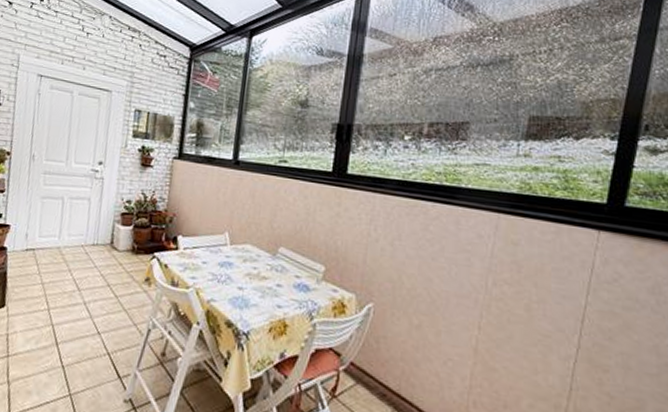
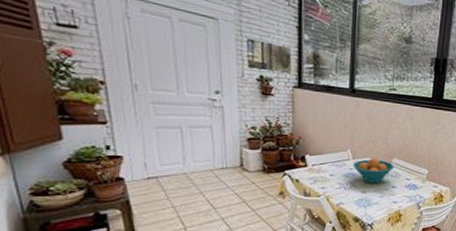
fruit bowl: none [230,244,280,279] -> present [353,157,394,183]

